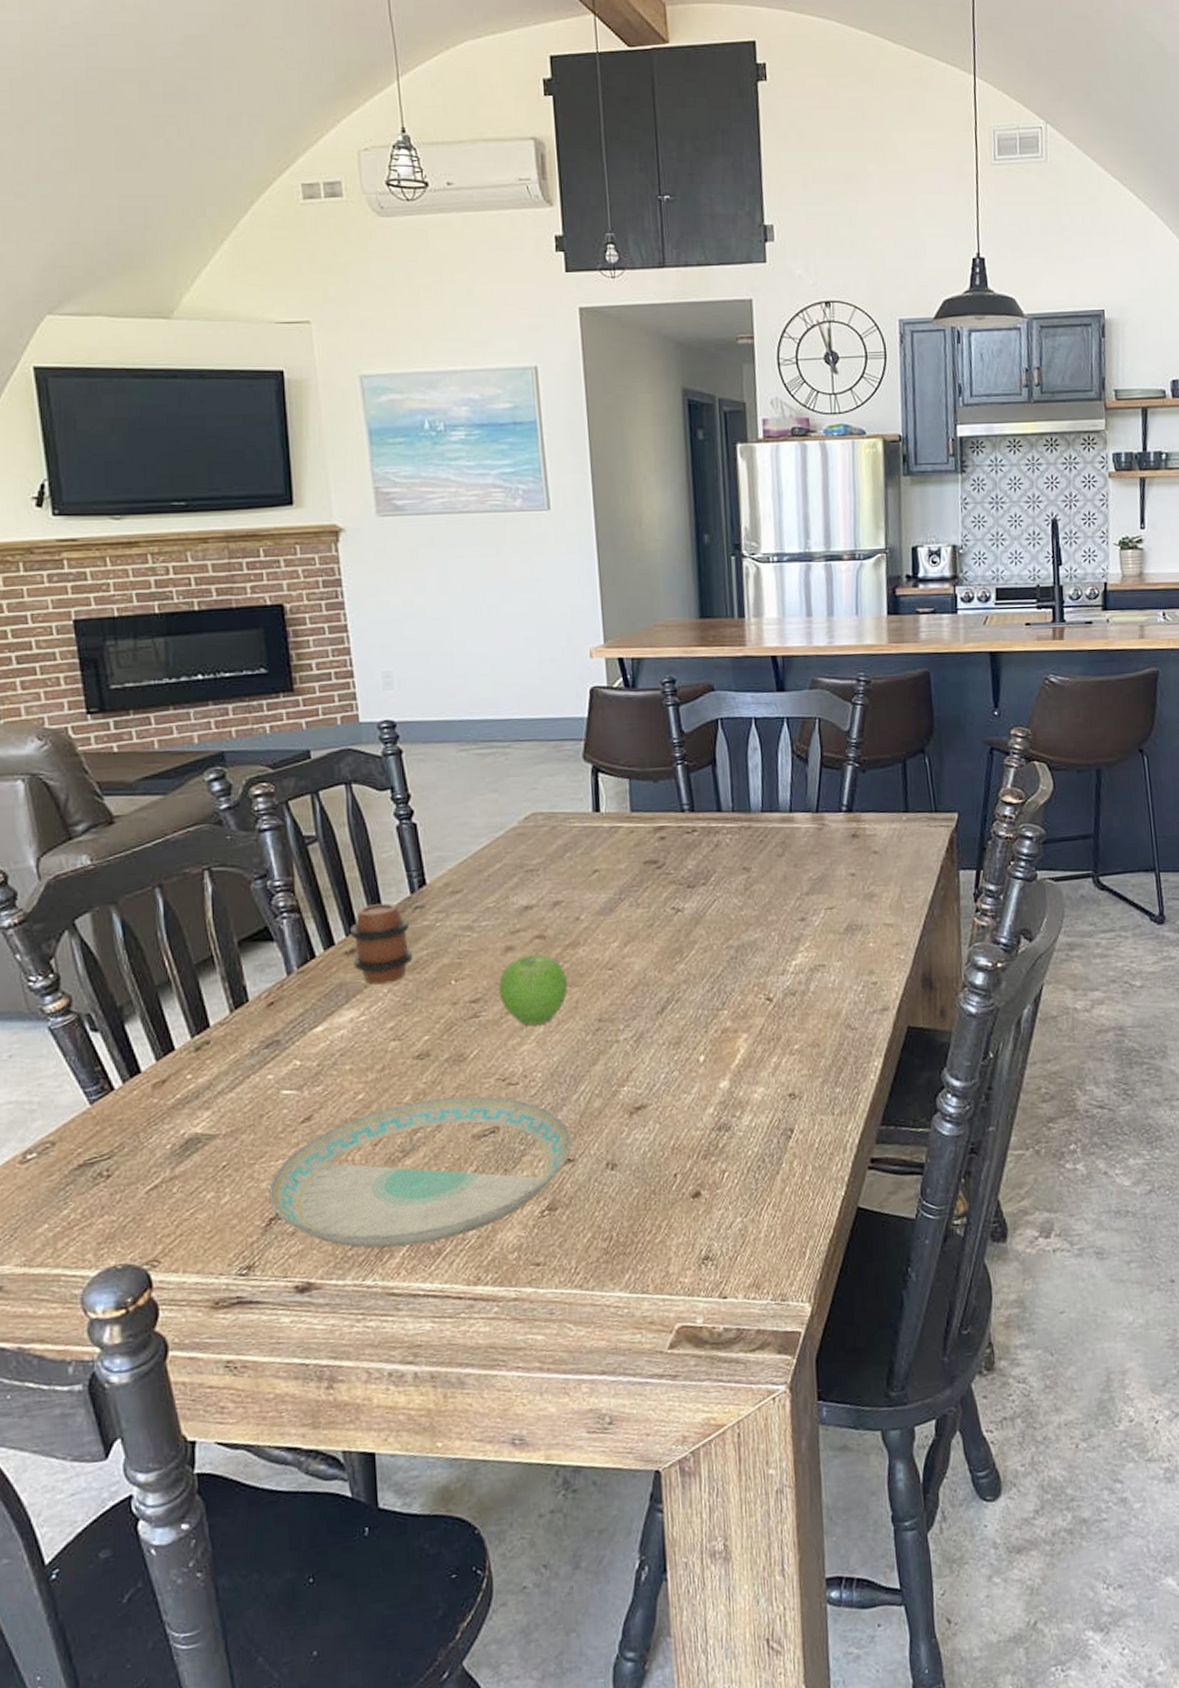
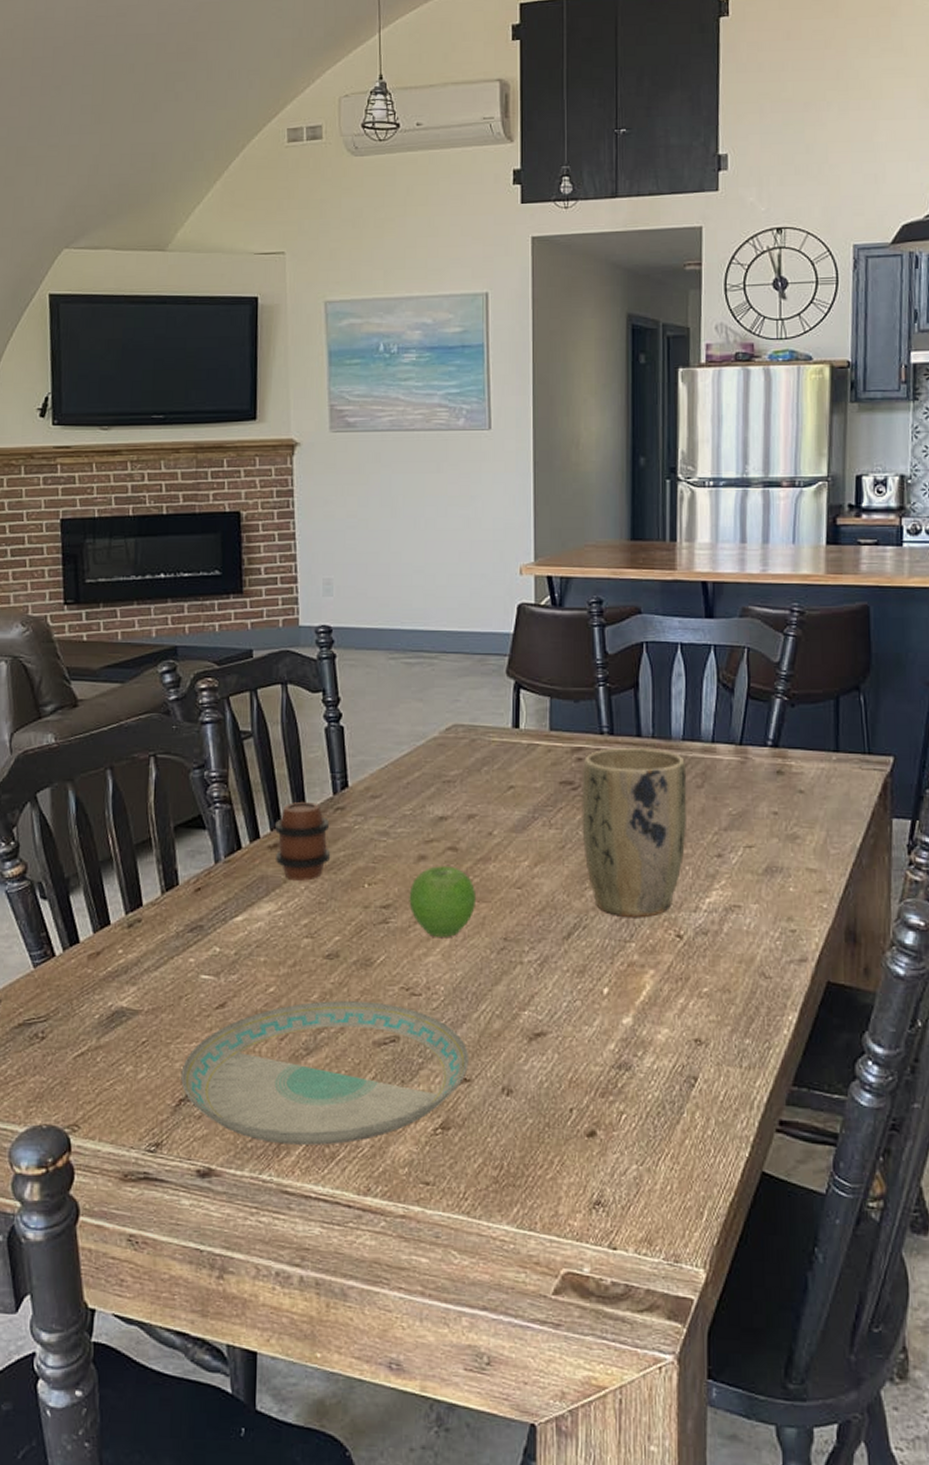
plant pot: none [666,821,770,987] -> present [581,747,687,918]

